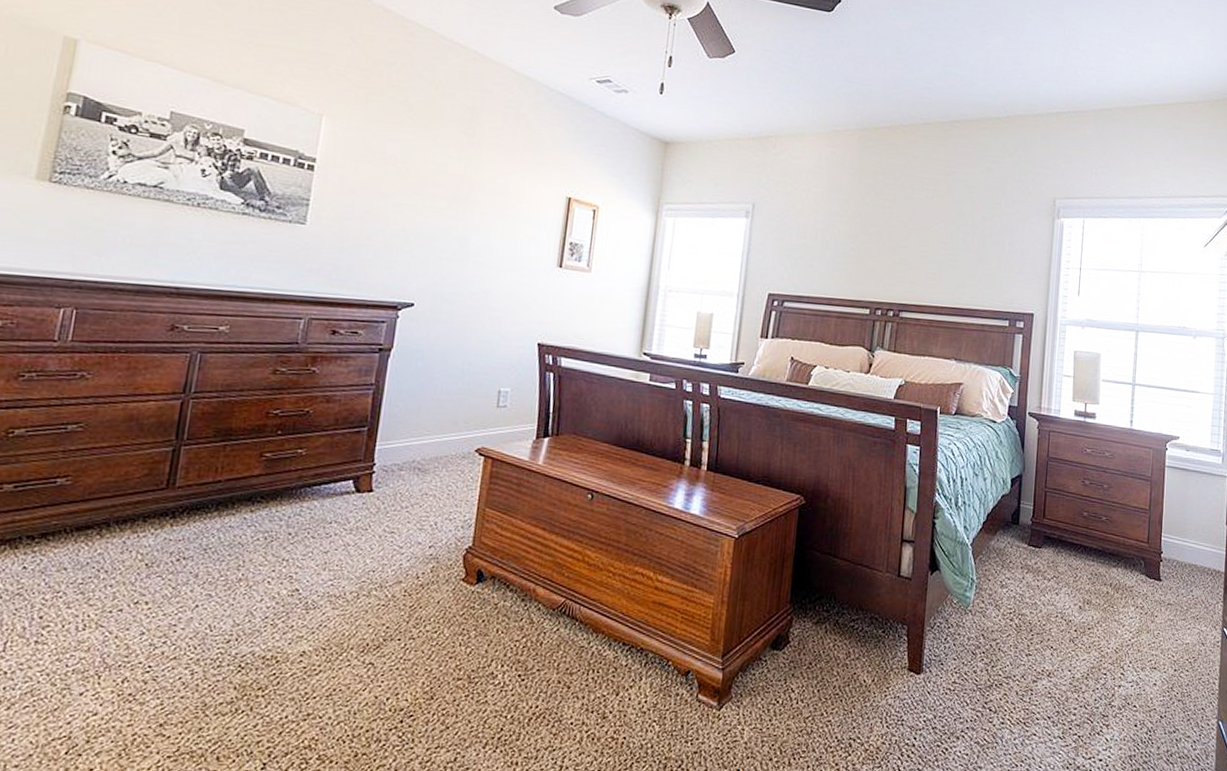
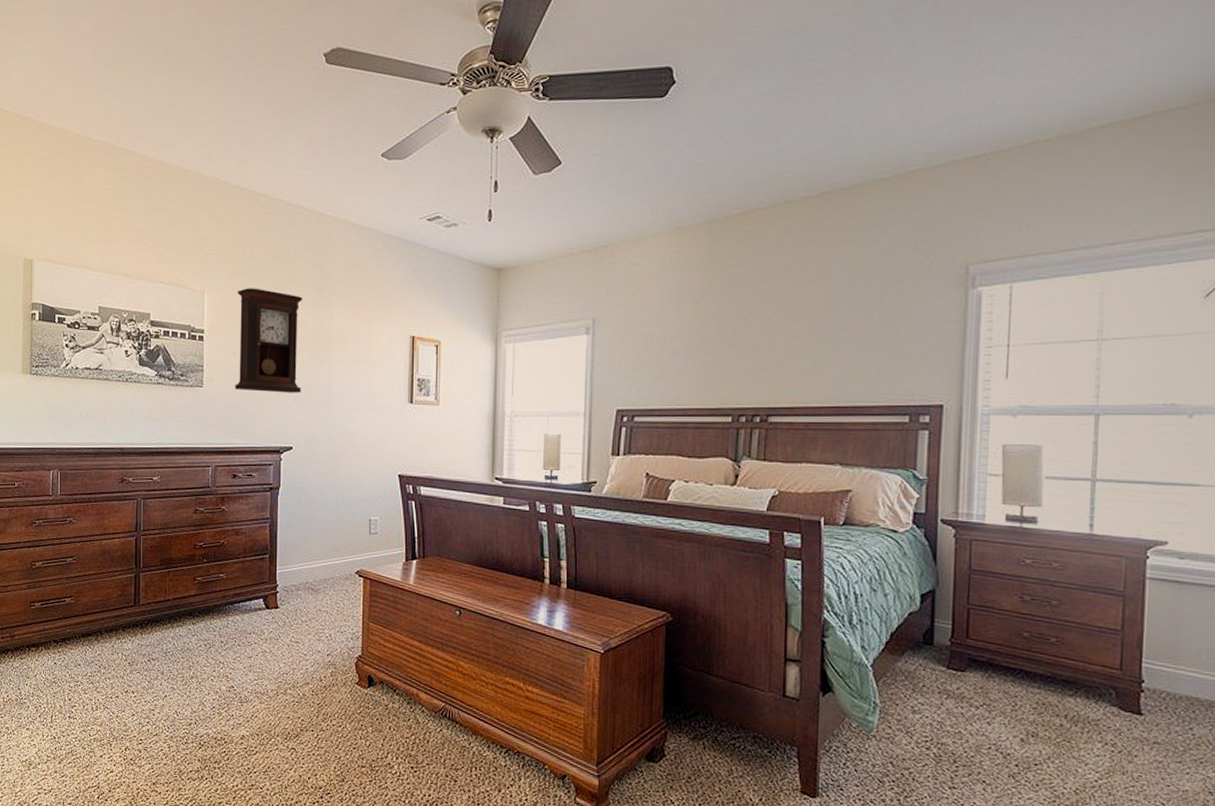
pendulum clock: none [347,119,448,244] -> present [234,288,303,393]

